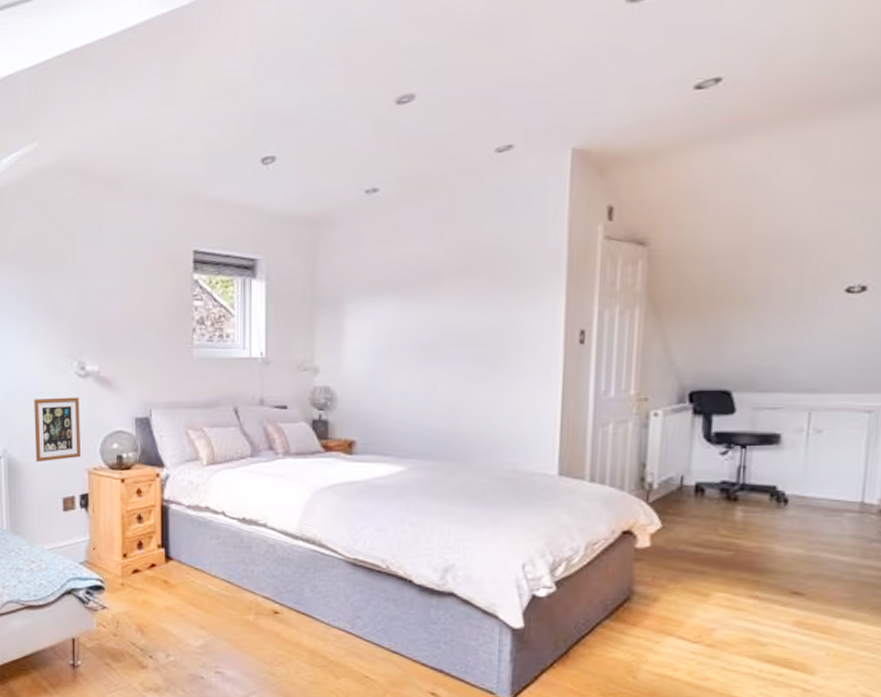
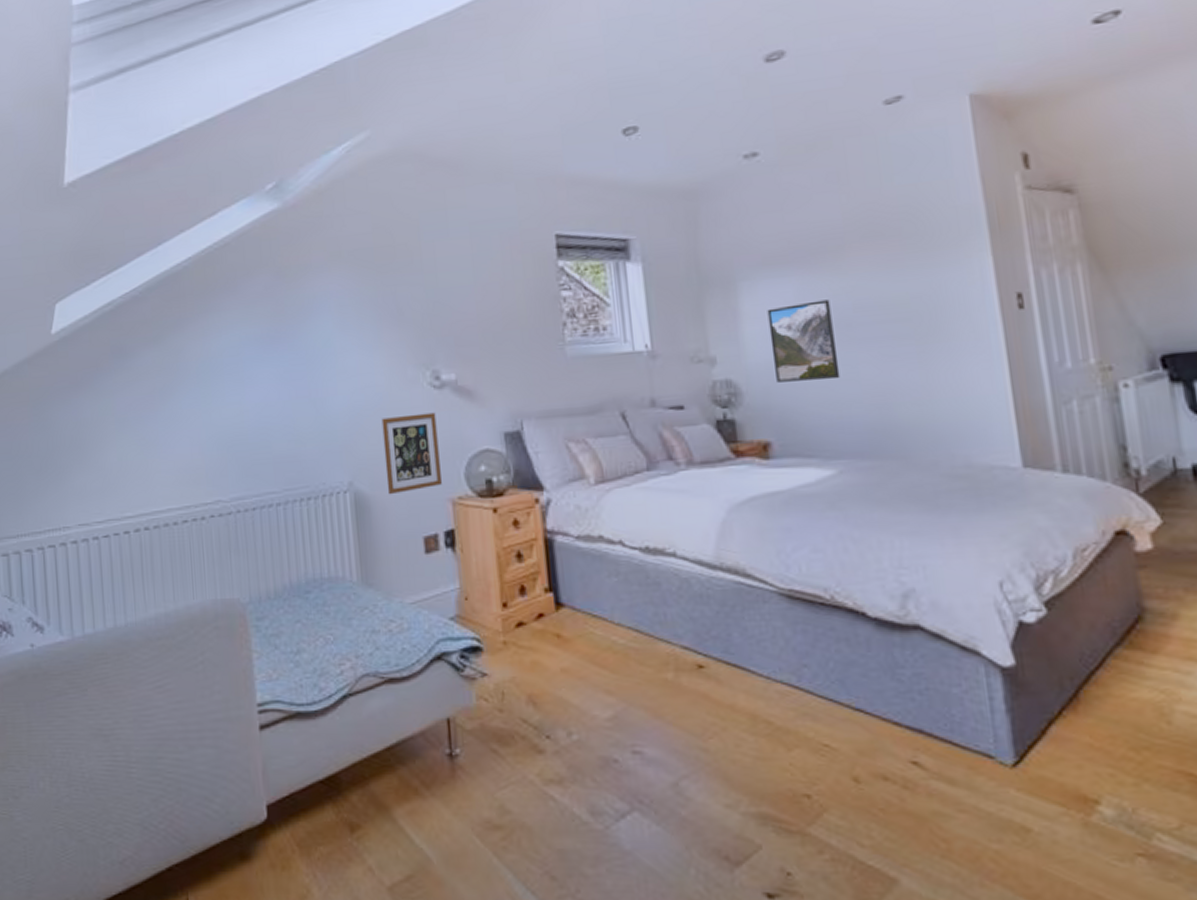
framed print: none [366,324,422,393] -> present [767,299,841,383]

